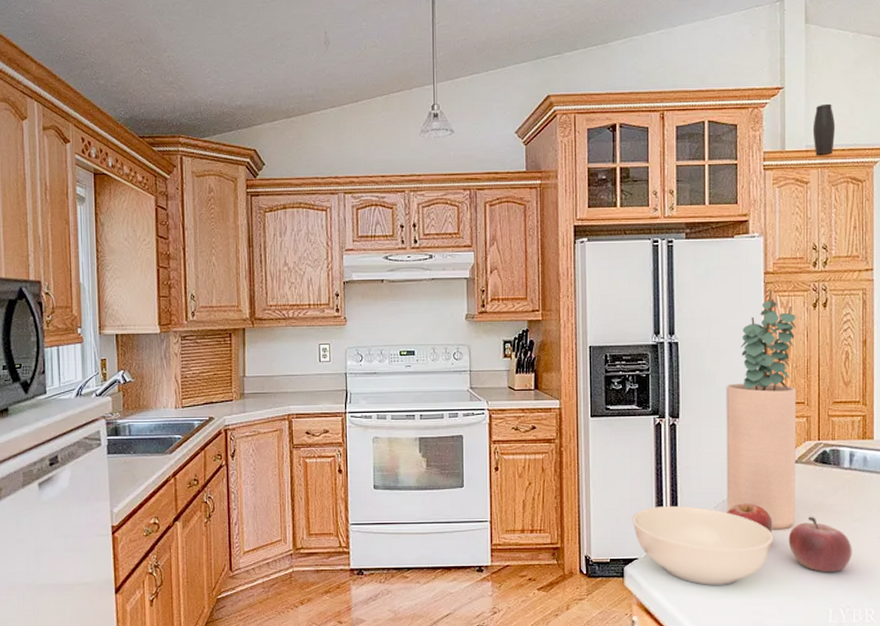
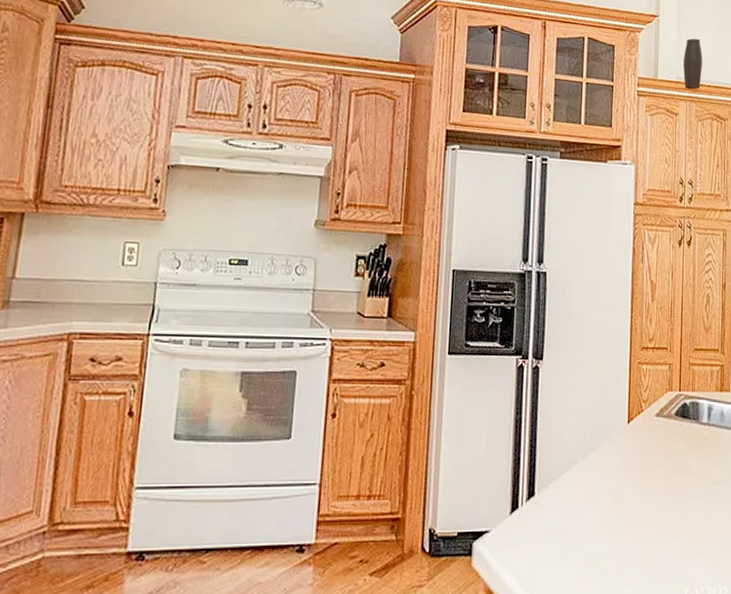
bowl: present [632,506,774,585] -> none [485,466,633,563]
vase: present [726,290,797,529] -> none [587,222,662,493]
fruit: present [727,503,773,533] -> none [587,462,632,498]
fruit: present [788,516,852,573] -> none [647,478,708,545]

